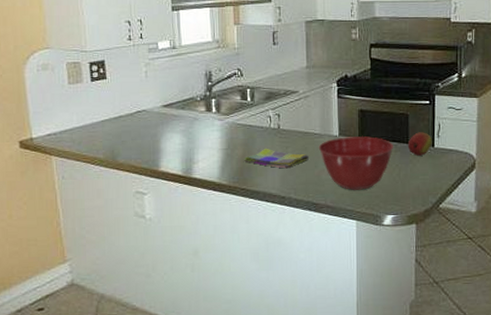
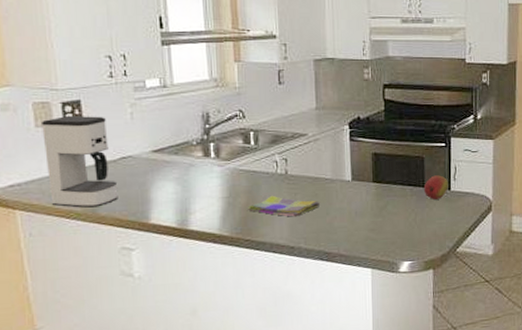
coffee maker: none [73,73,134,155] -> present [42,115,118,208]
mixing bowl: present [318,136,393,190] -> none [330,181,409,237]

